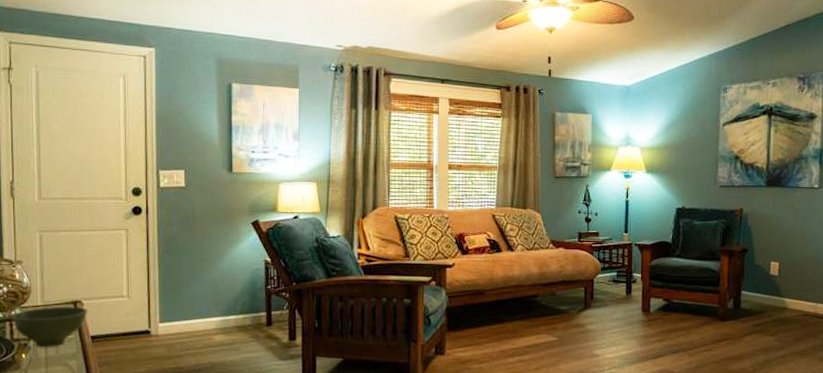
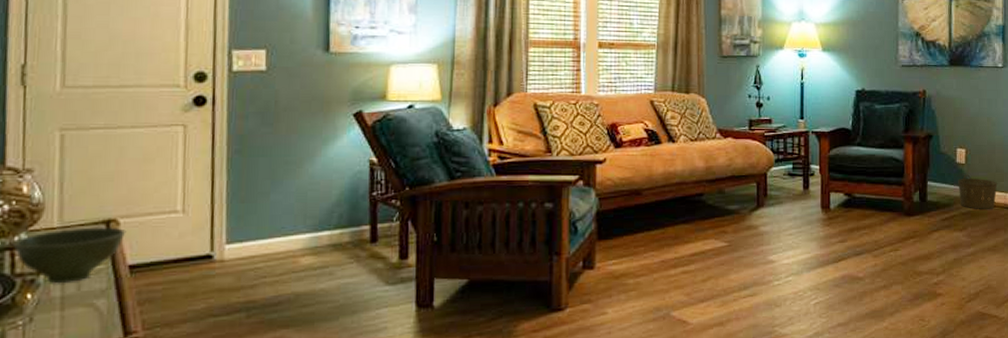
basket: none [770,285,809,317] -> present [958,174,998,209]

